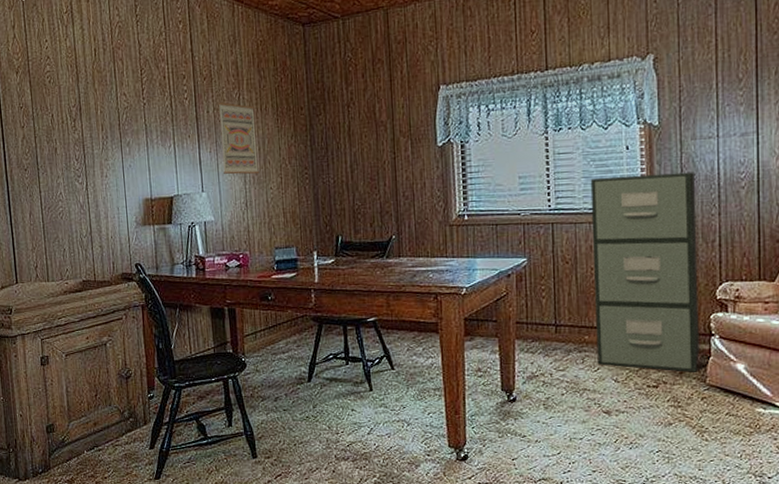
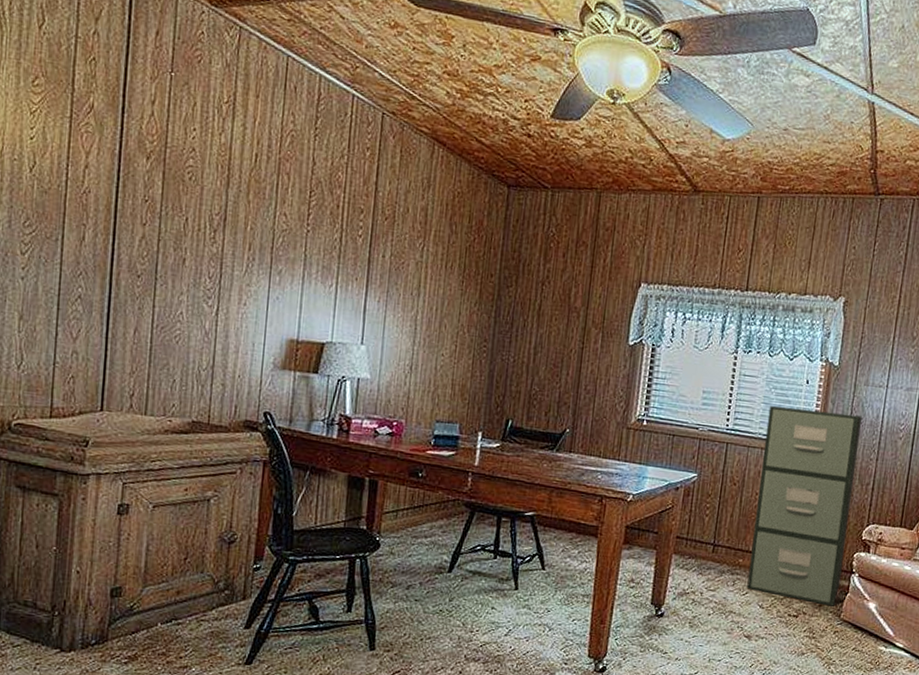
wall art: present [218,102,260,175] -> none [389,248,439,337]

